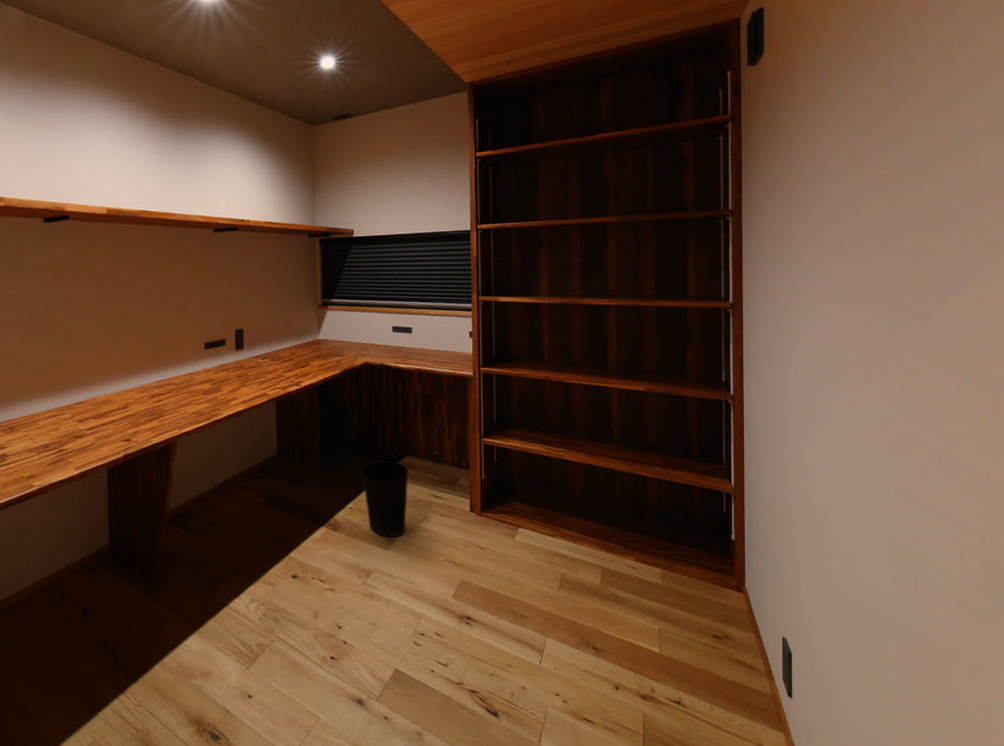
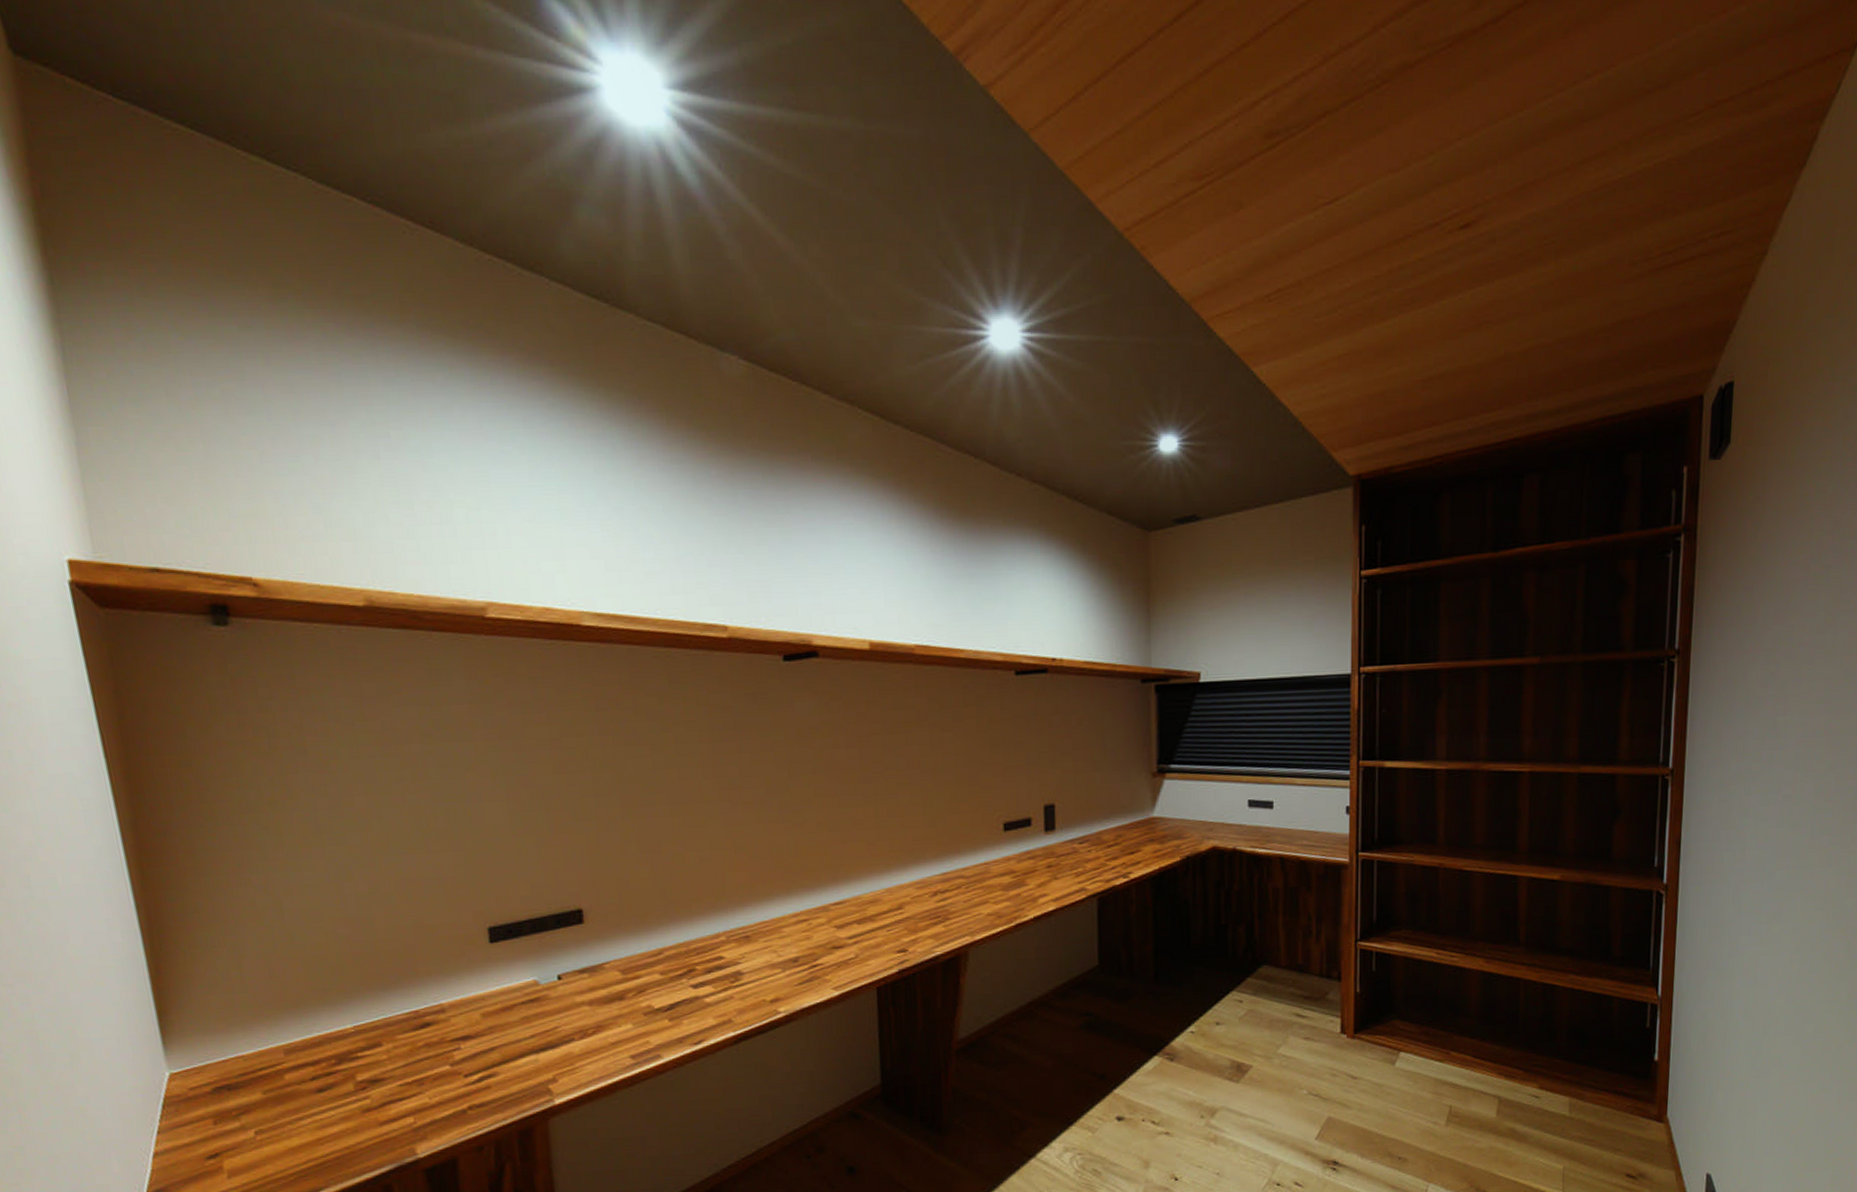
waste basket: present [361,461,409,537] -> none [1206,972,1265,1067]

